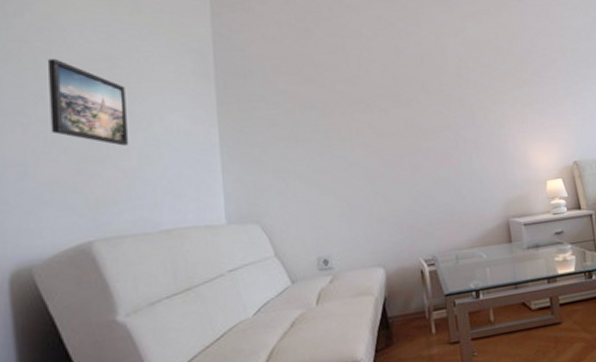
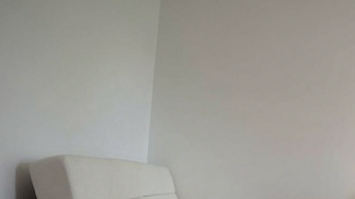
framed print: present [47,58,129,146] -> none [48,22,96,94]

